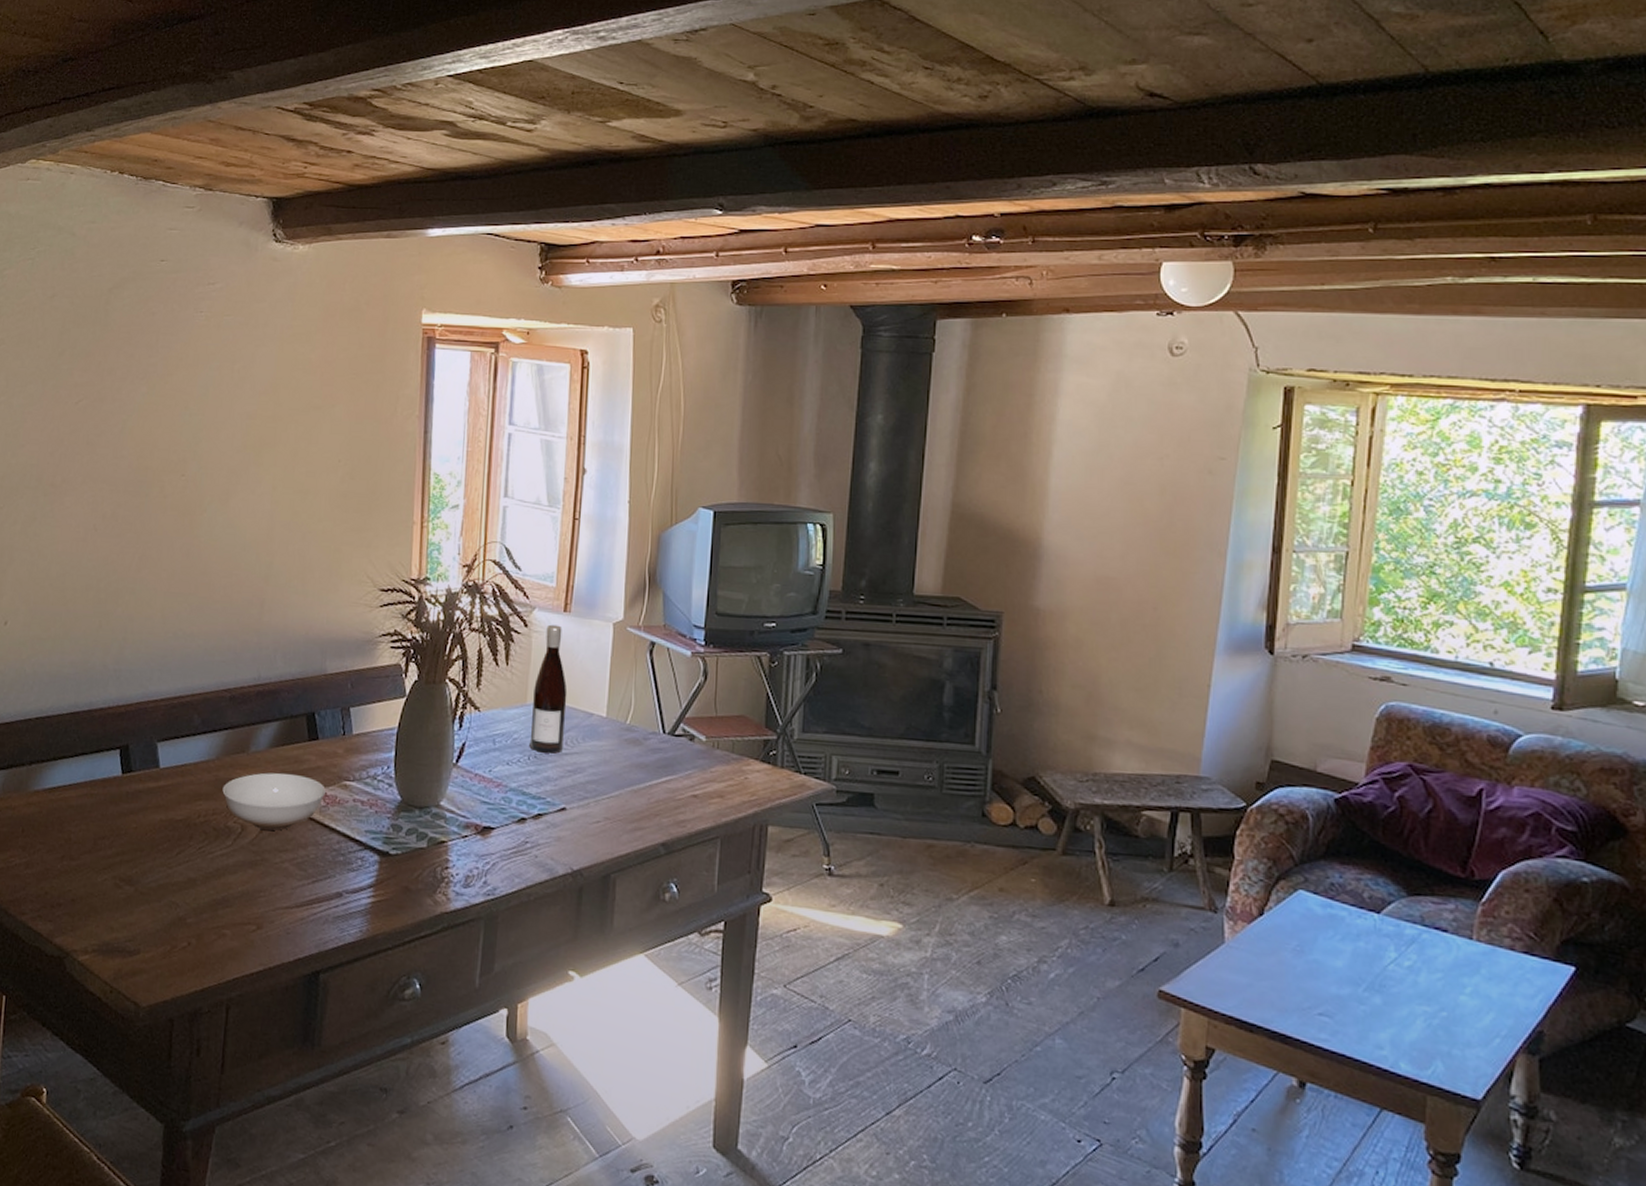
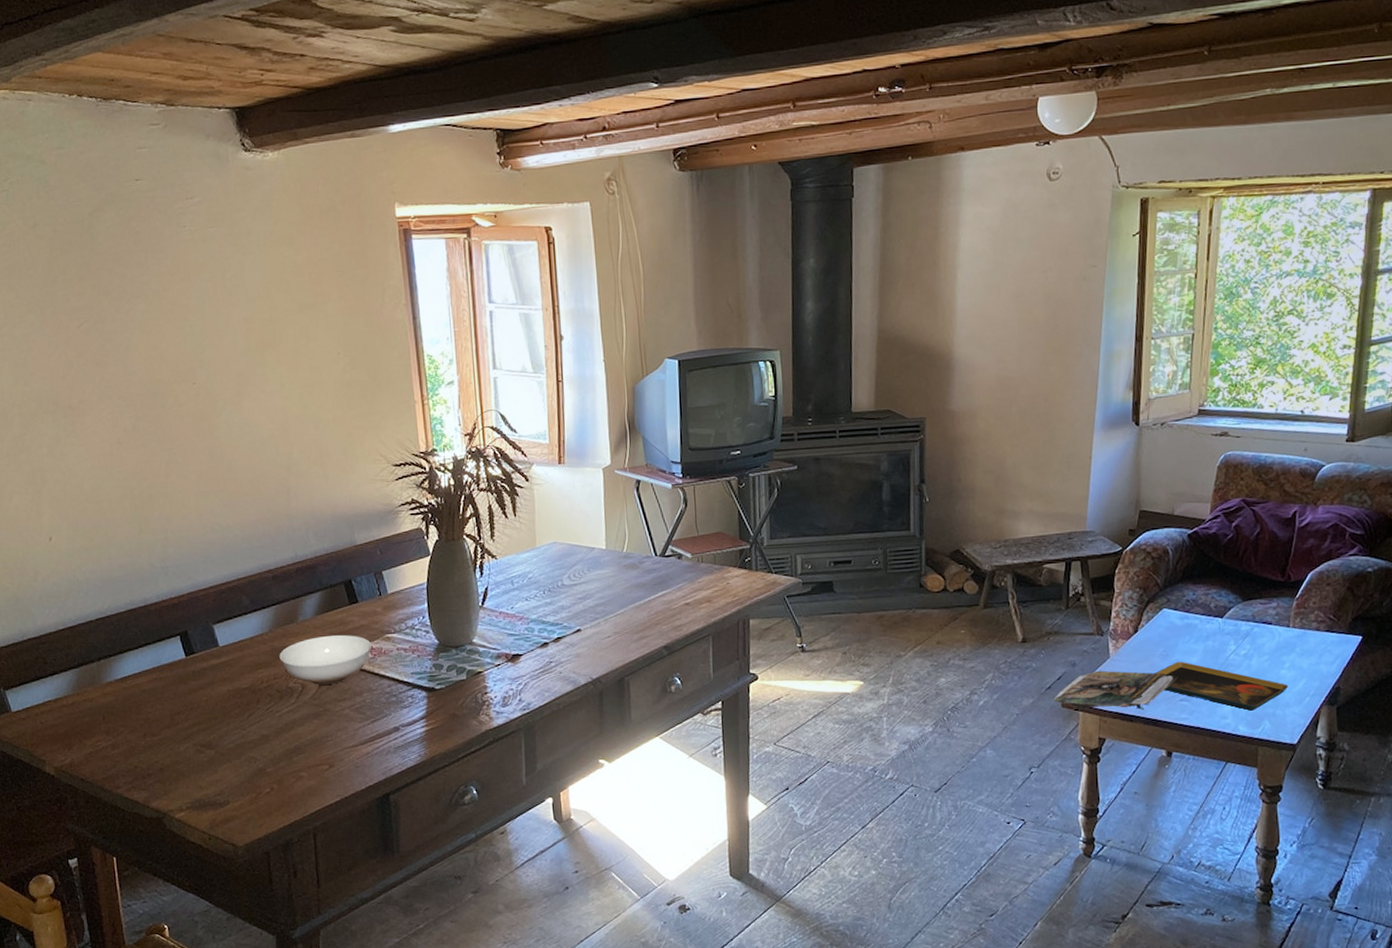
bottle: present [531,624,568,754] -> none [541,476,572,586]
magazine: none [1147,957,1317,1019] -> present [1053,670,1179,710]
decorative tray: none [1285,961,1471,1045] -> present [1155,661,1289,711]

